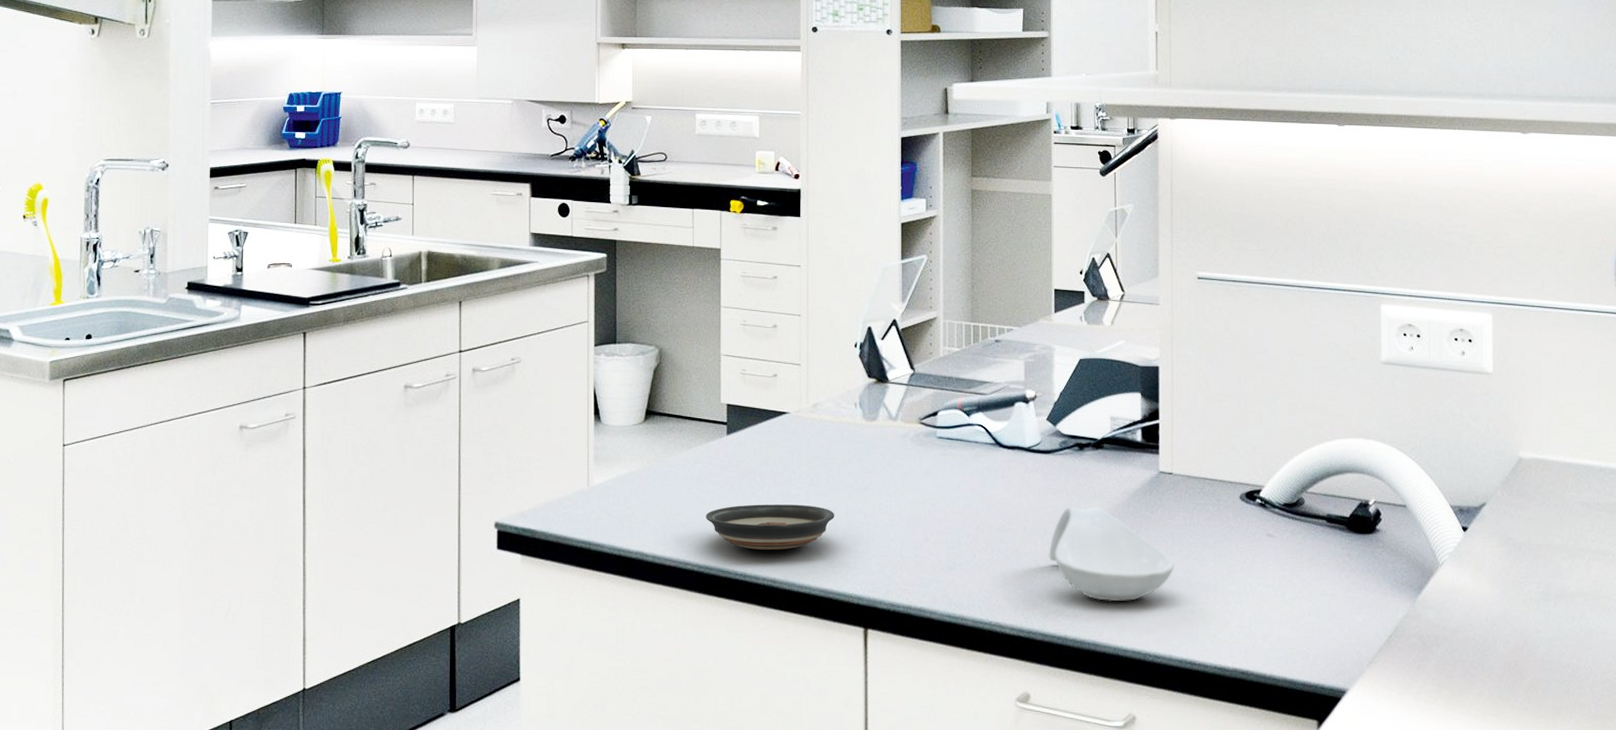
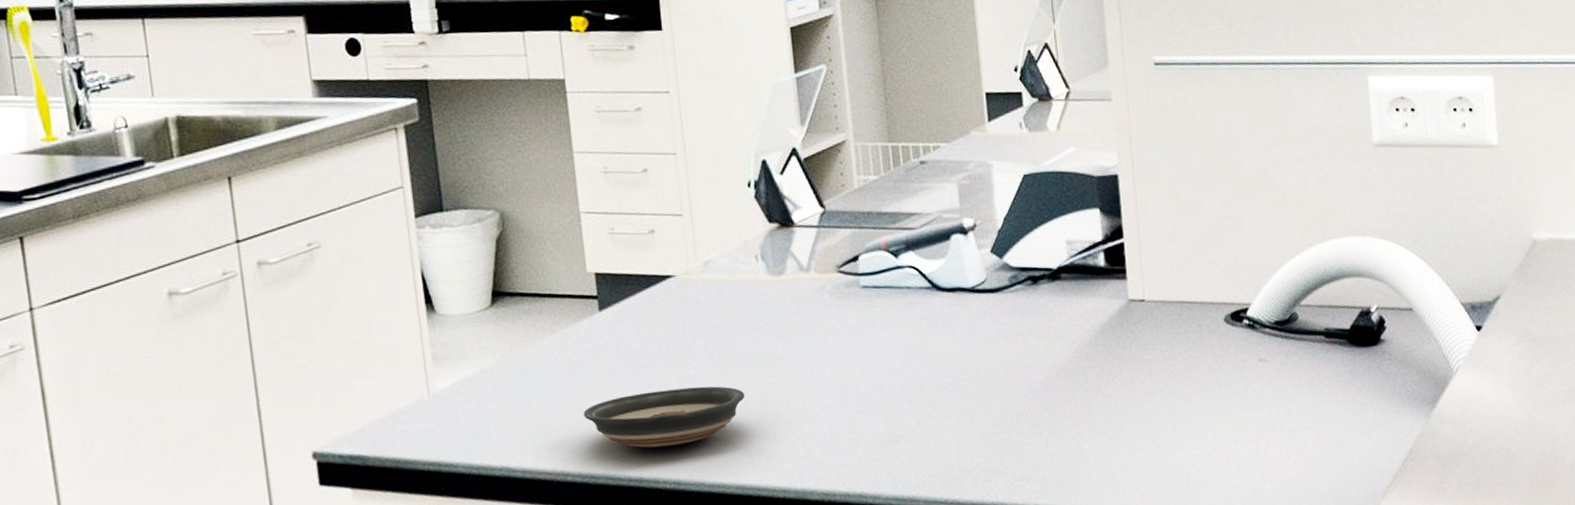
spoon rest: present [1049,507,1175,602] -> none [1008,349,1156,460]

